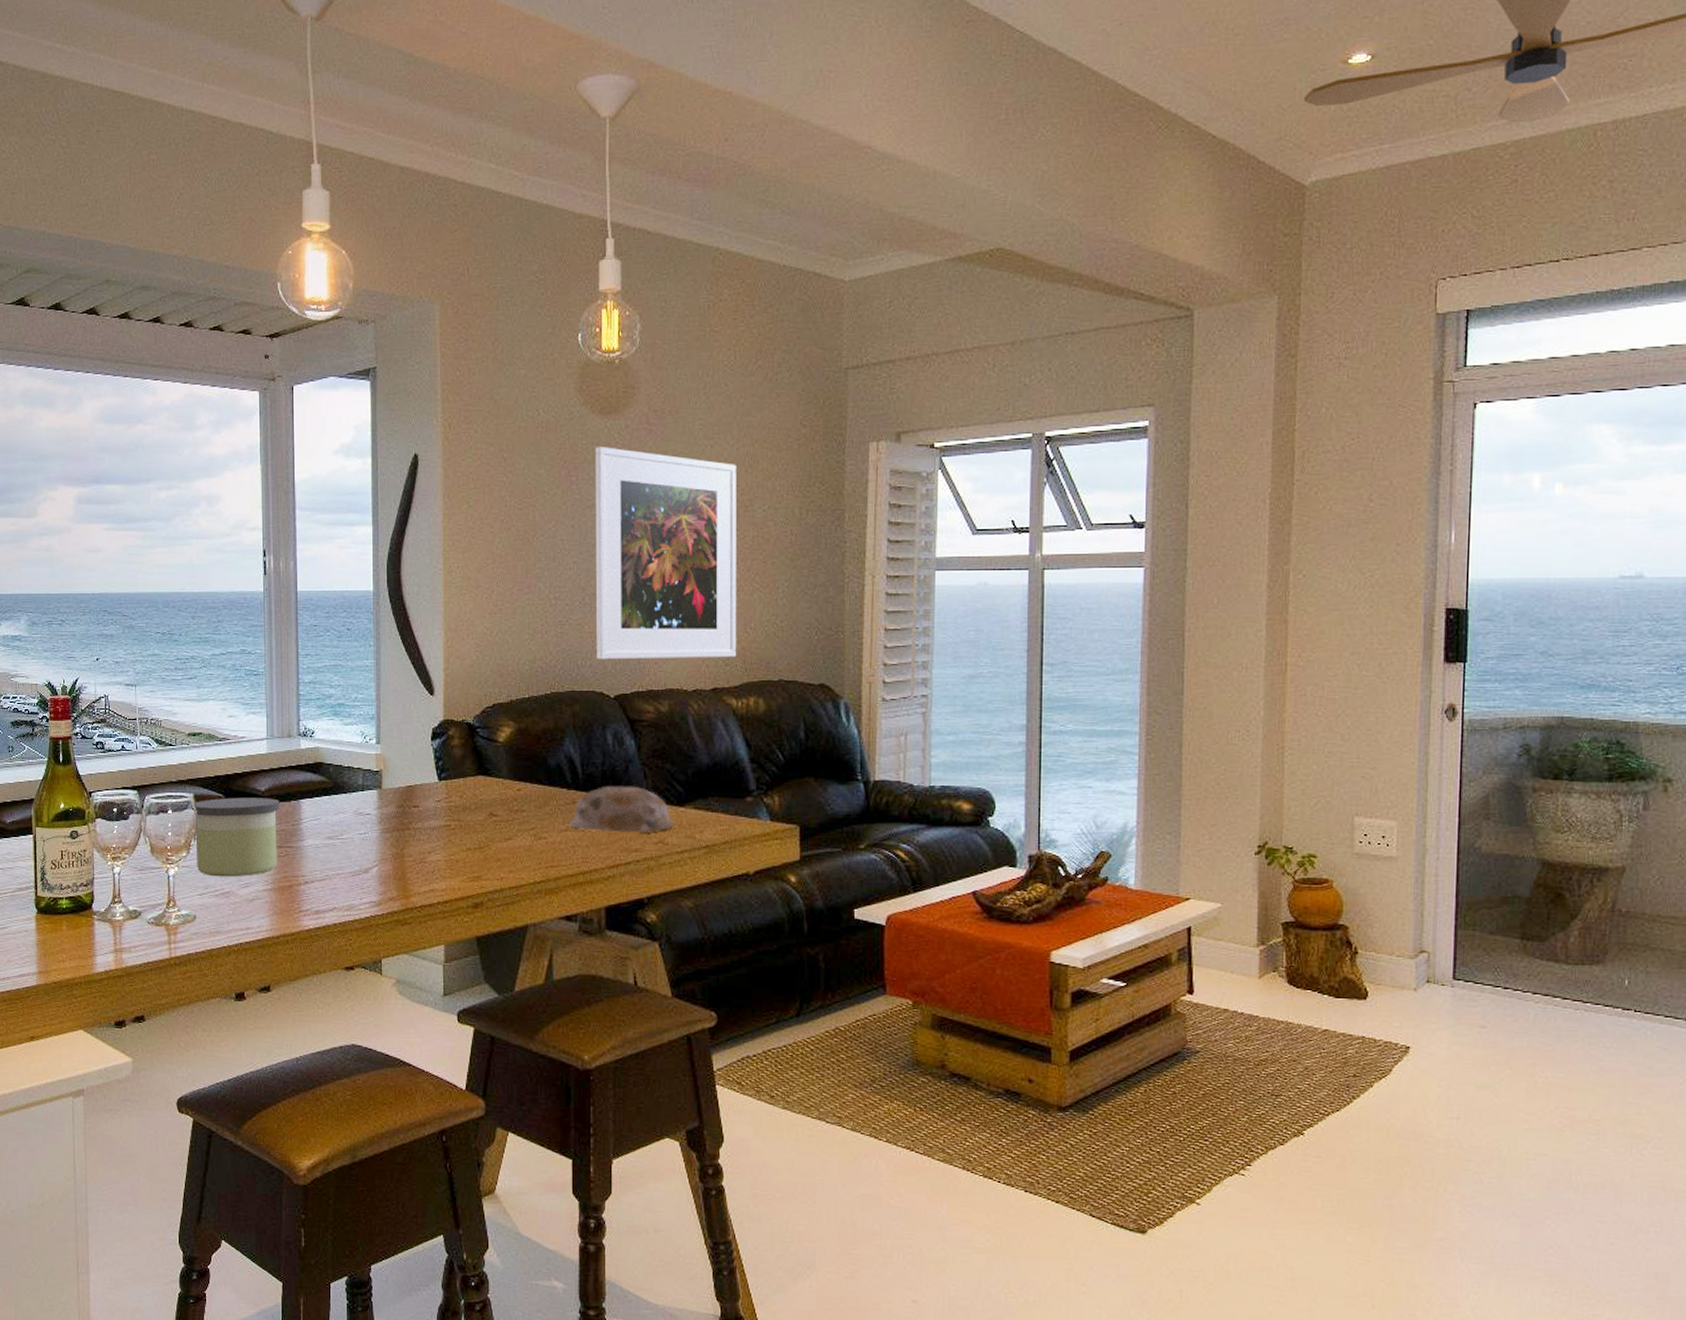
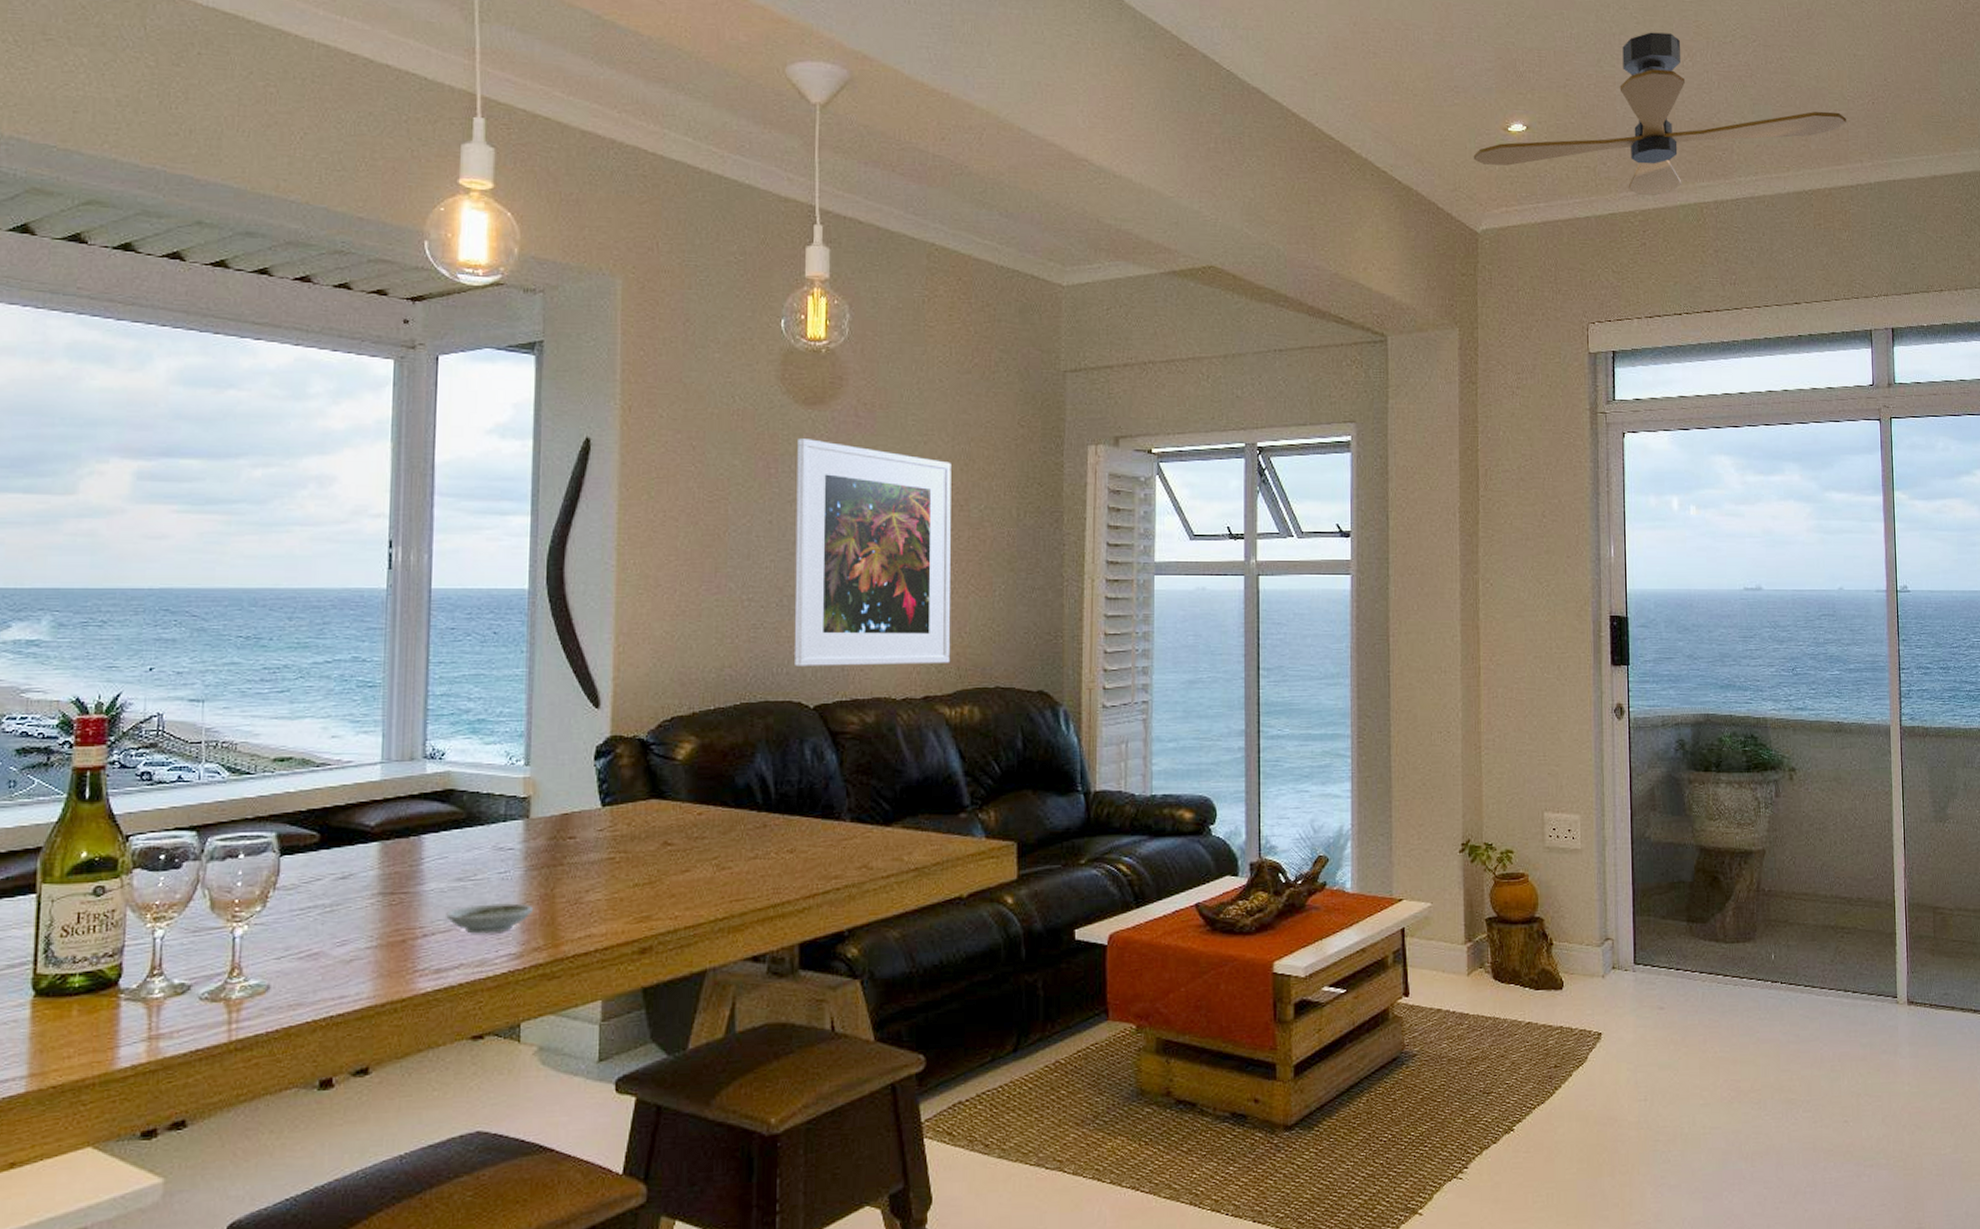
candle: present [193,797,279,877] -> none [275,834,394,935]
saucer: none [321,859,388,884] -> present [446,903,534,934]
bowl: present [569,785,675,833] -> none [758,805,880,858]

